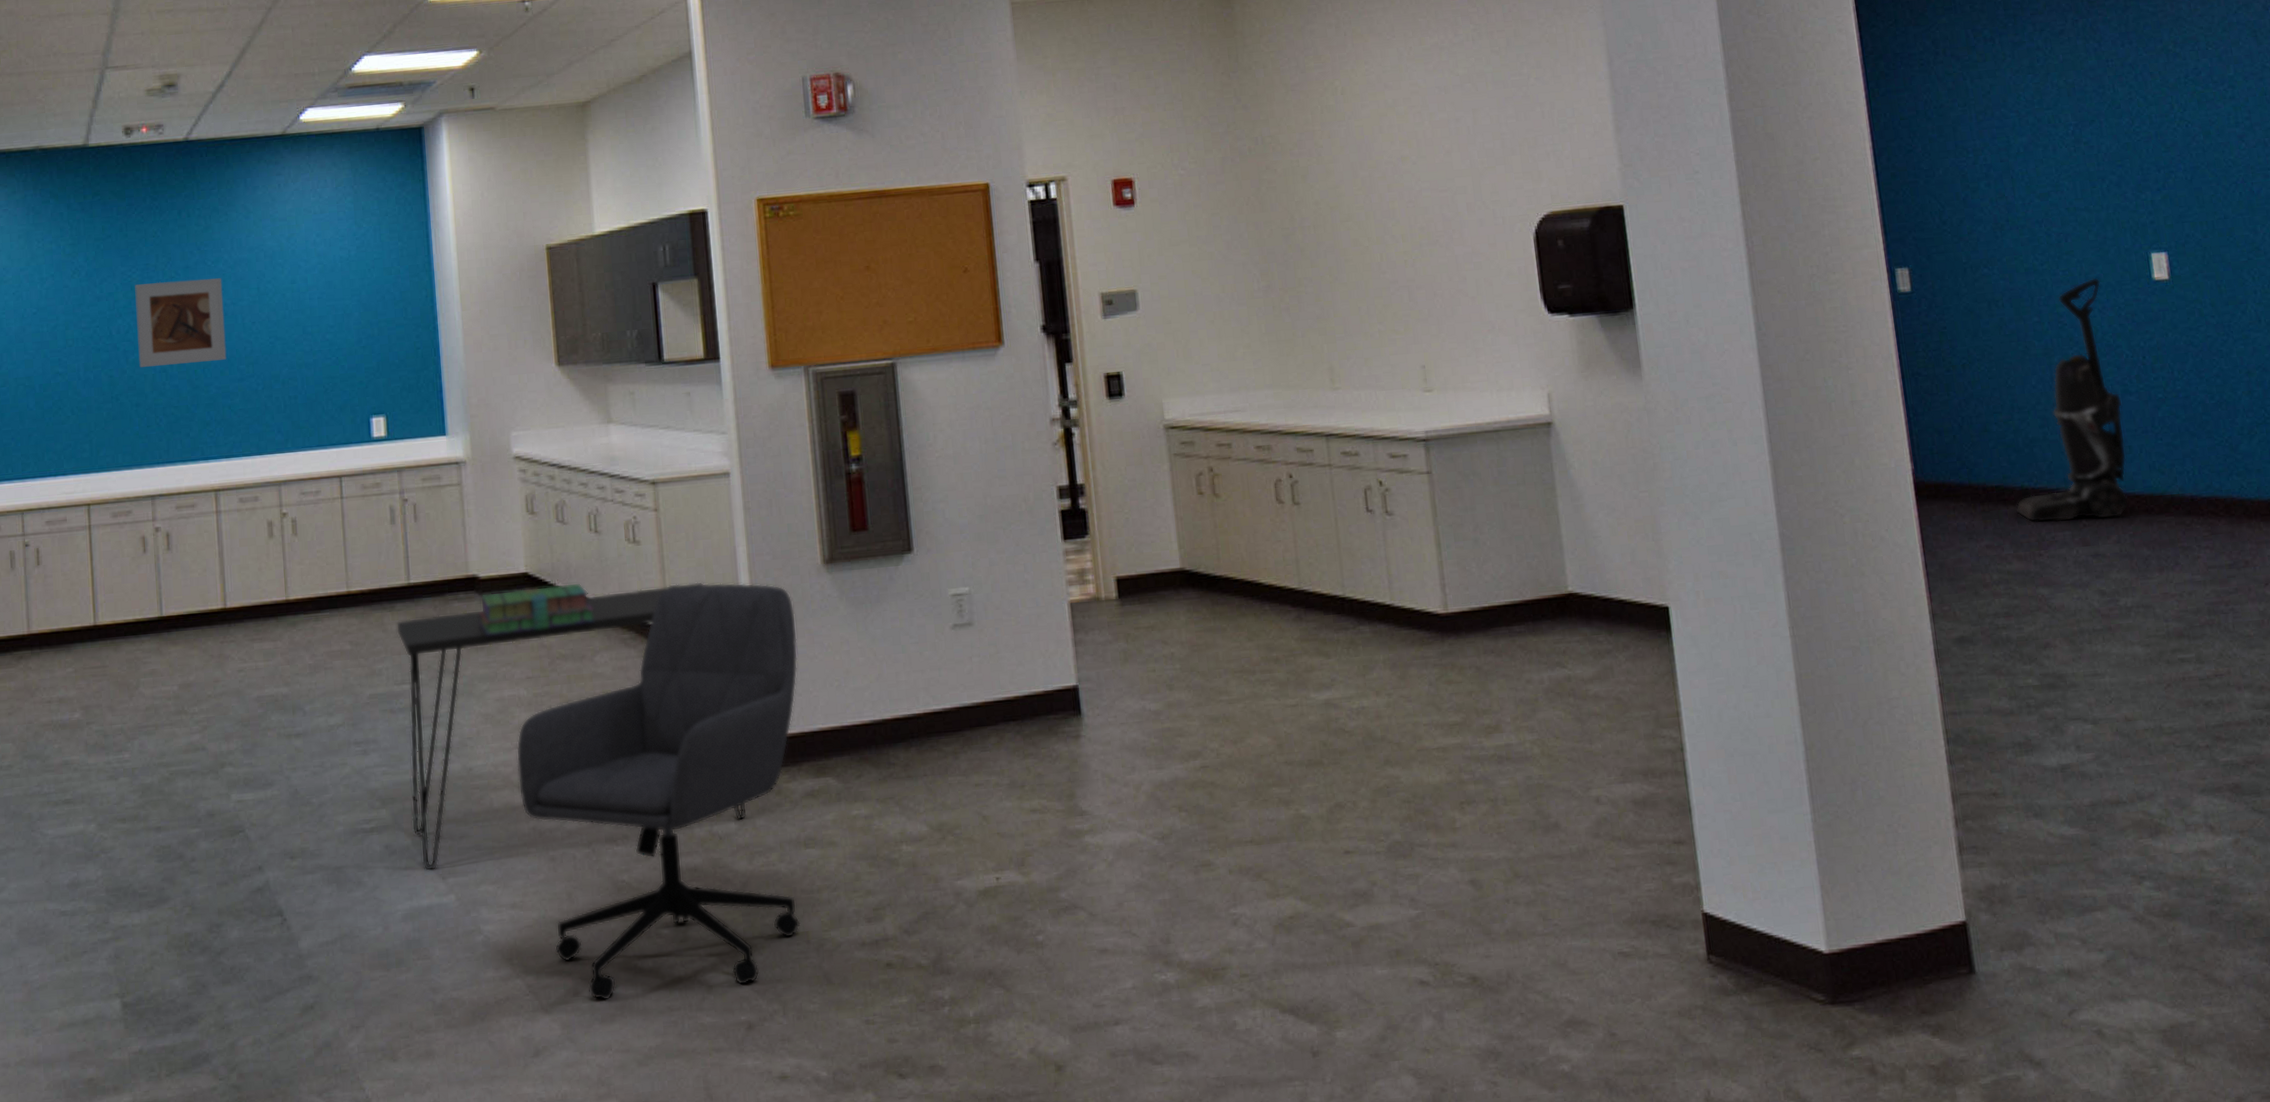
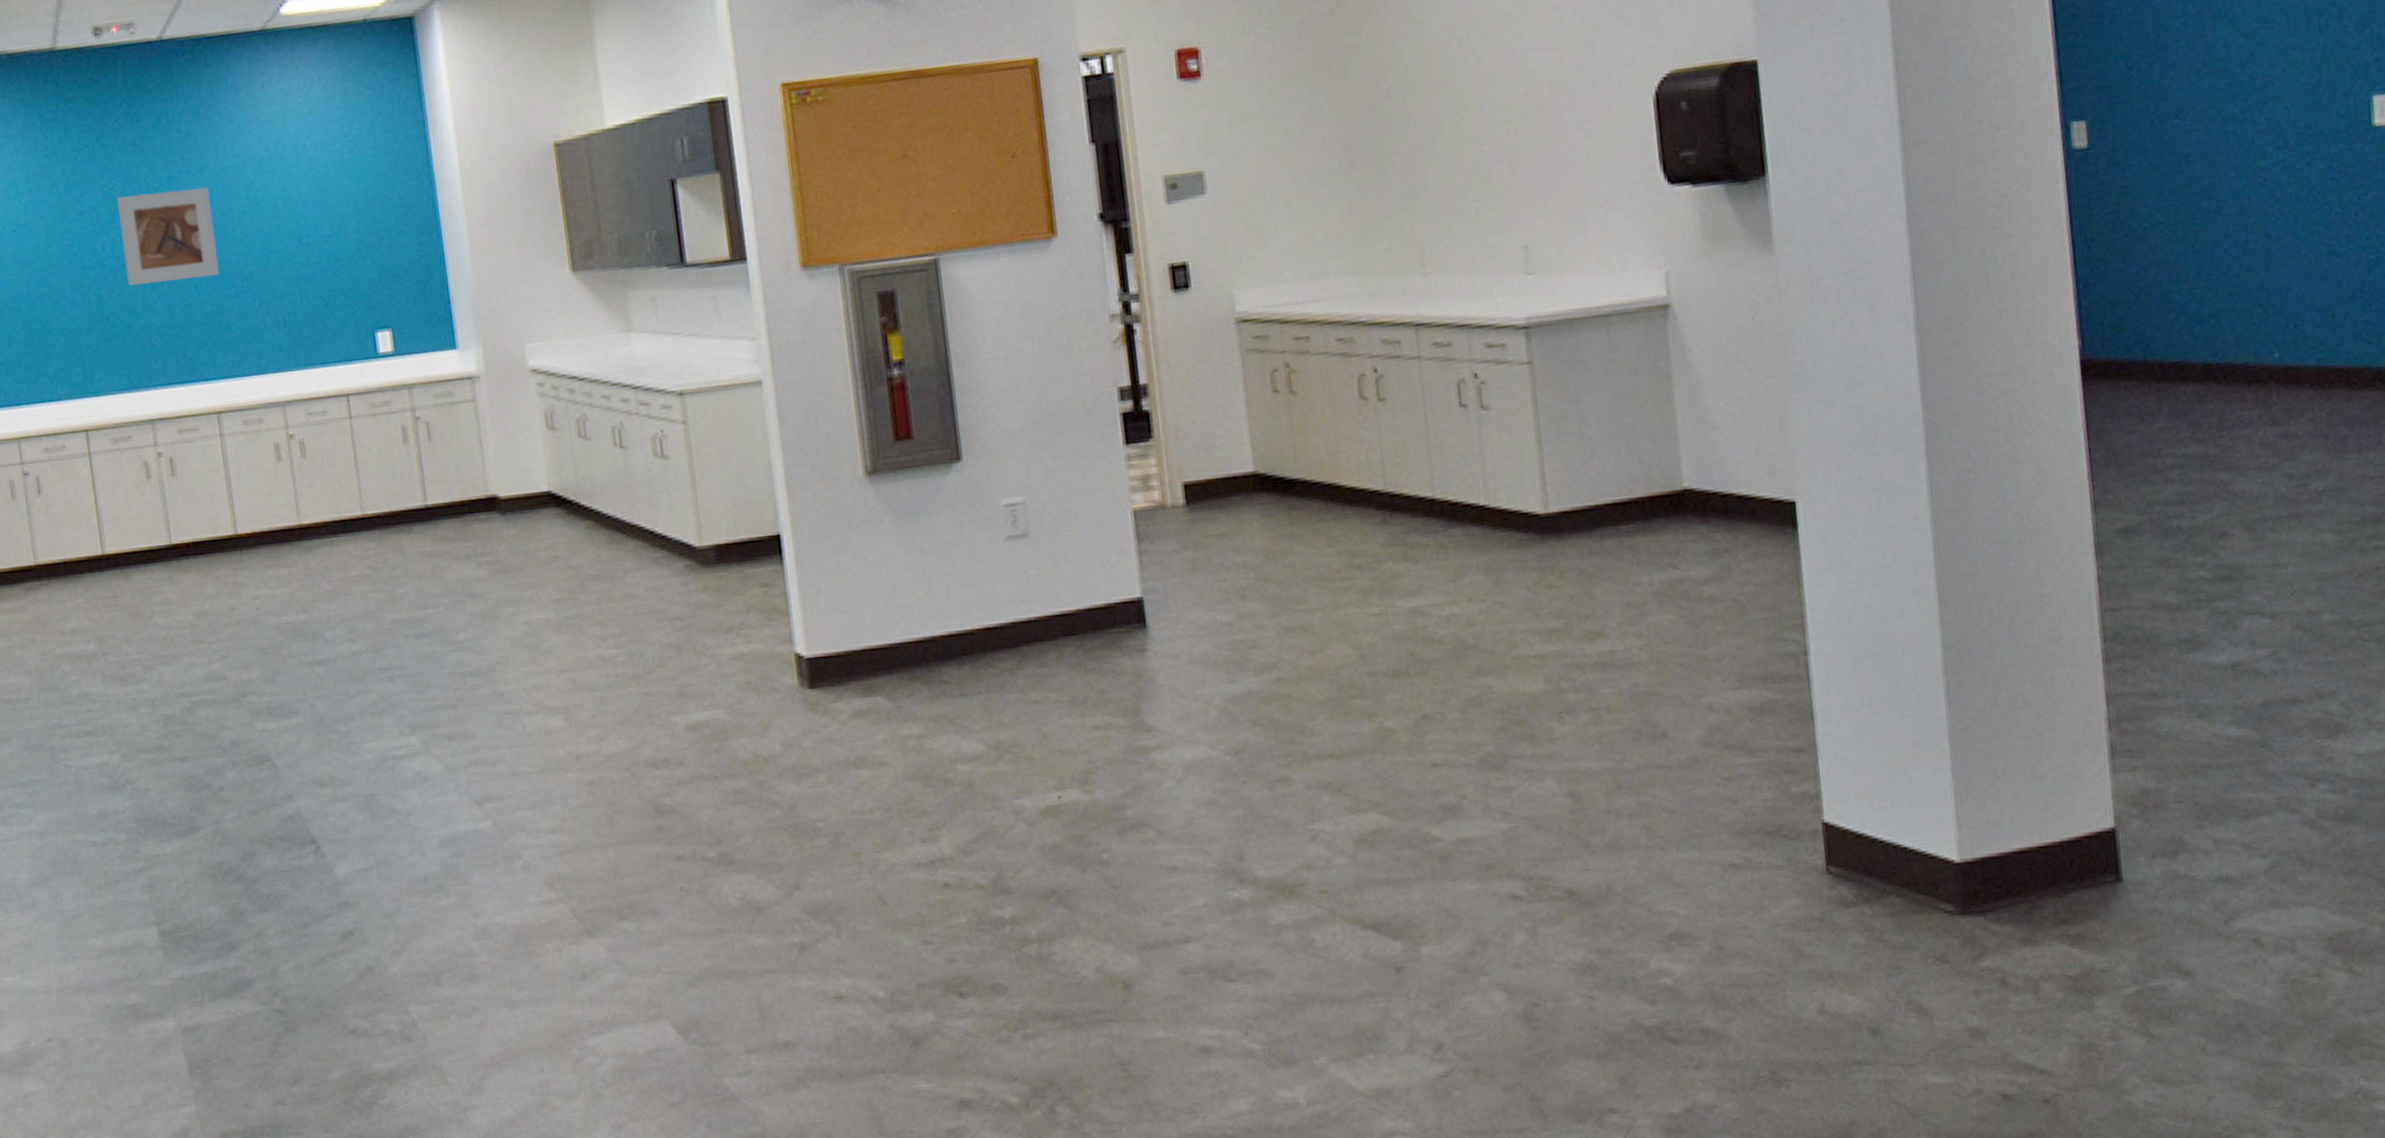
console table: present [396,582,748,872] -> none [415,497,793,798]
stack of books: present [476,582,595,635] -> none [499,500,624,557]
office chair: present [516,582,801,1001] -> none [547,497,852,924]
vacuum cleaner: present [2015,277,2129,523] -> none [2196,125,2329,401]

